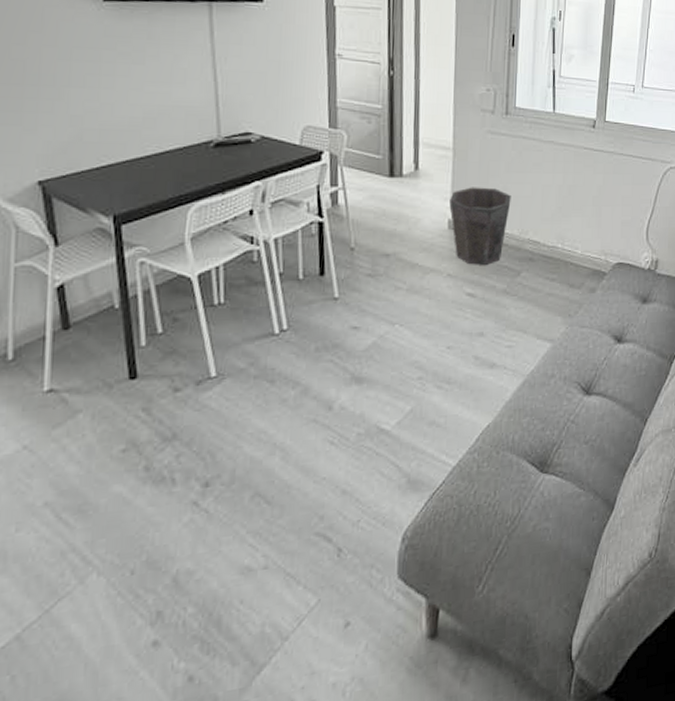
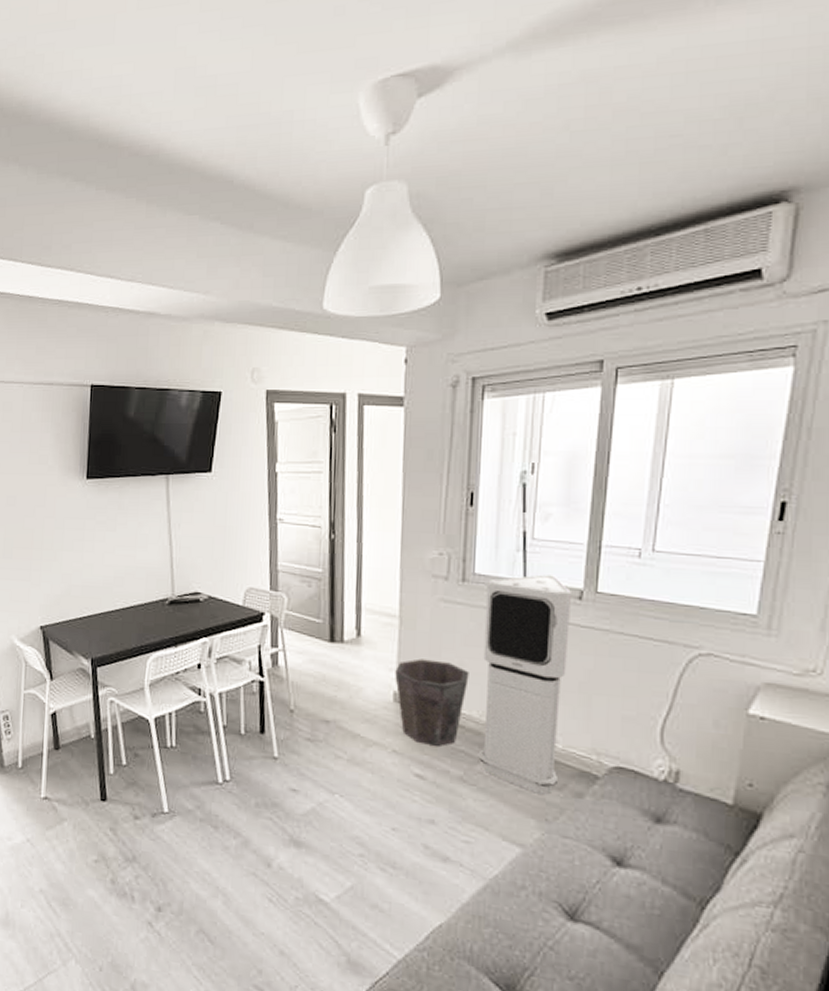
air purifier: none [518,107,589,296] -> present [478,574,573,796]

